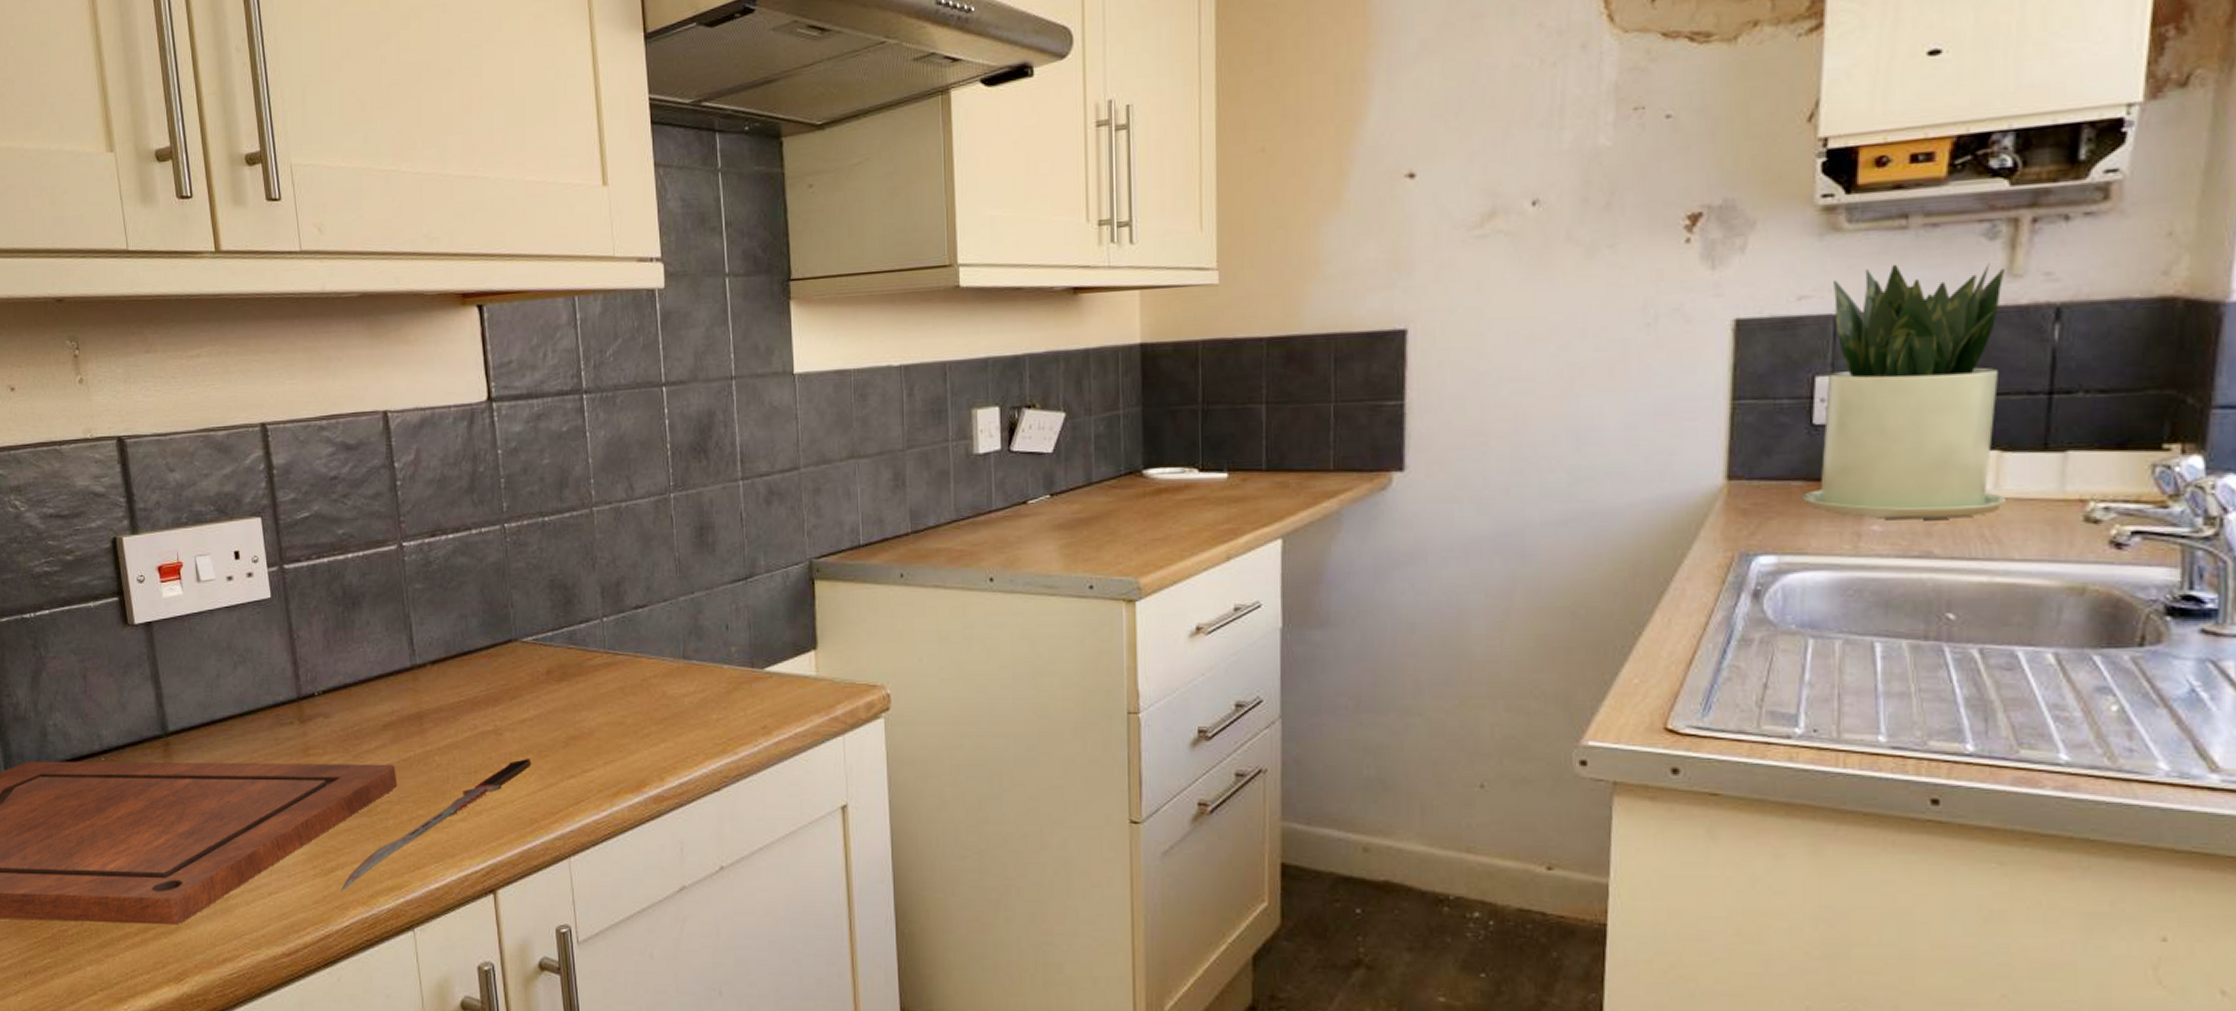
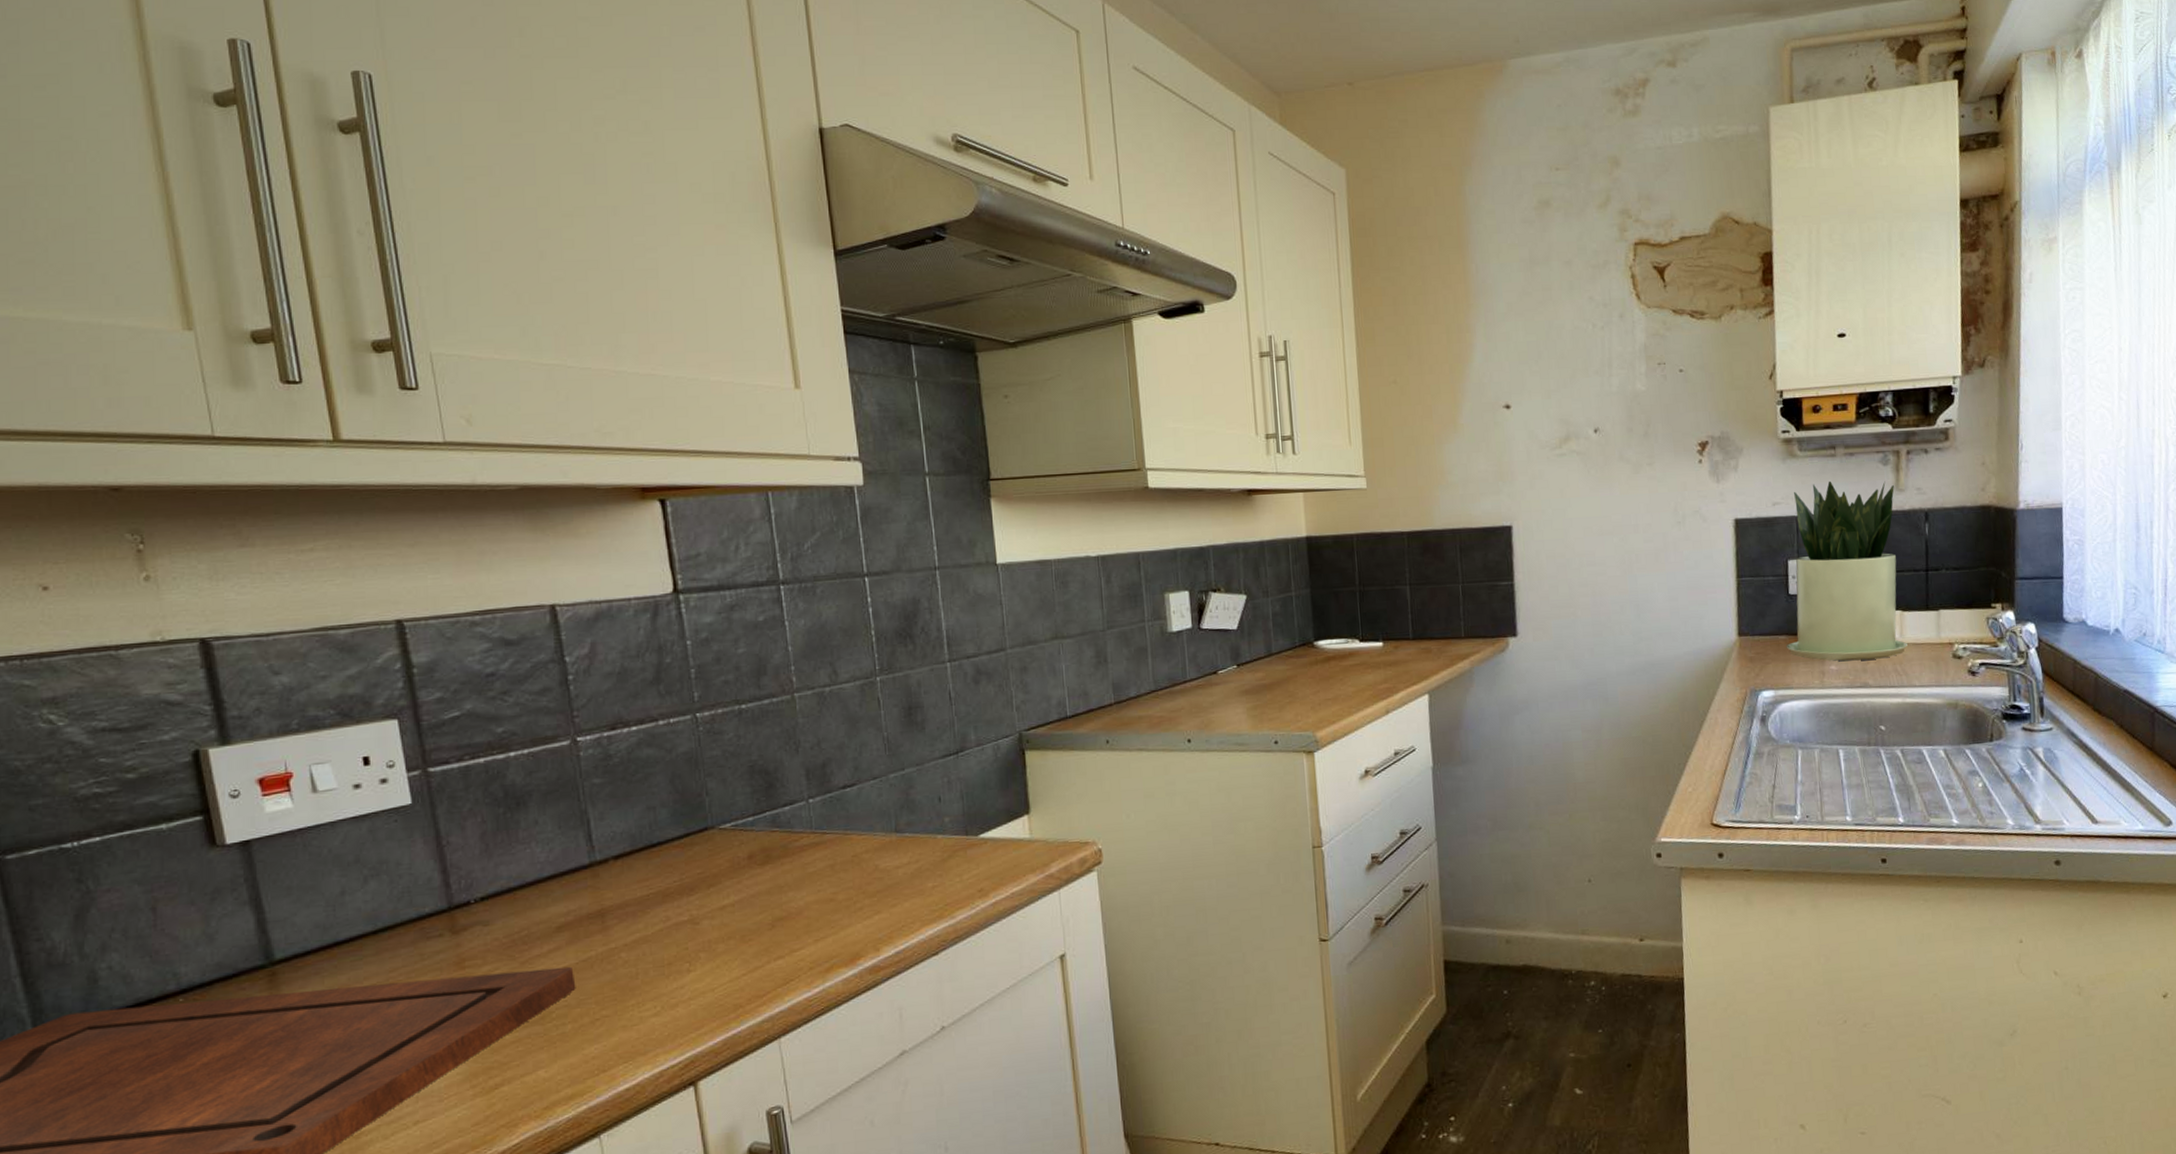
knife: present [340,759,532,892] -> none [507,945,734,1109]

